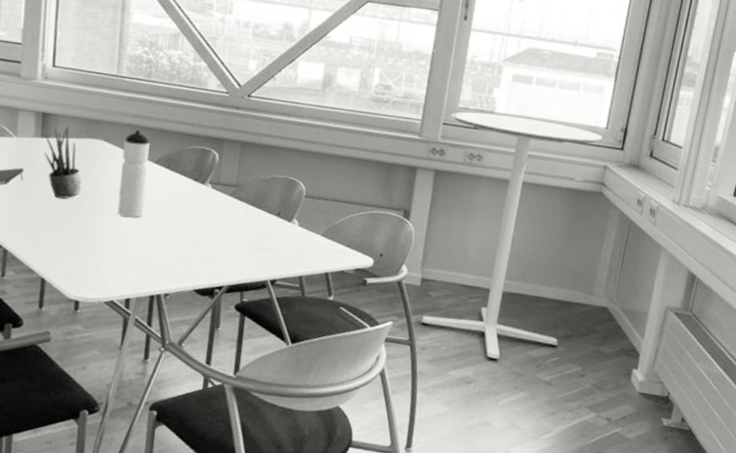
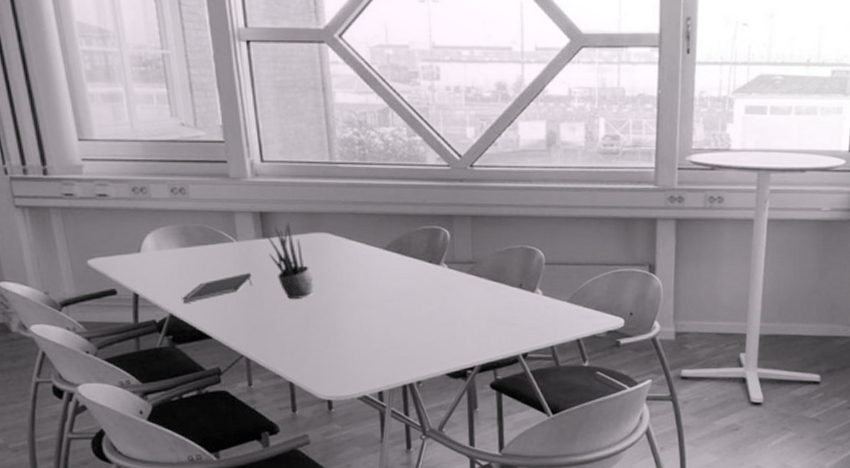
water bottle: present [117,130,150,218] -> none [349,217,381,310]

